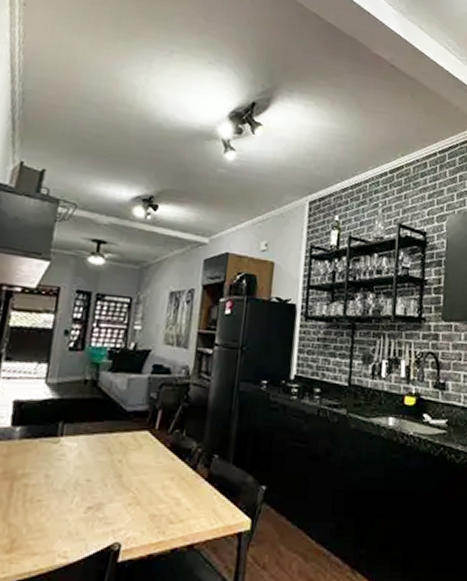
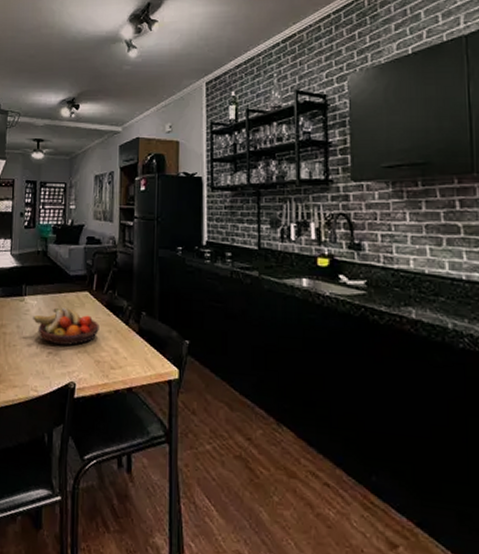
fruit bowl: none [69,450,159,499] -> present [33,307,99,346]

